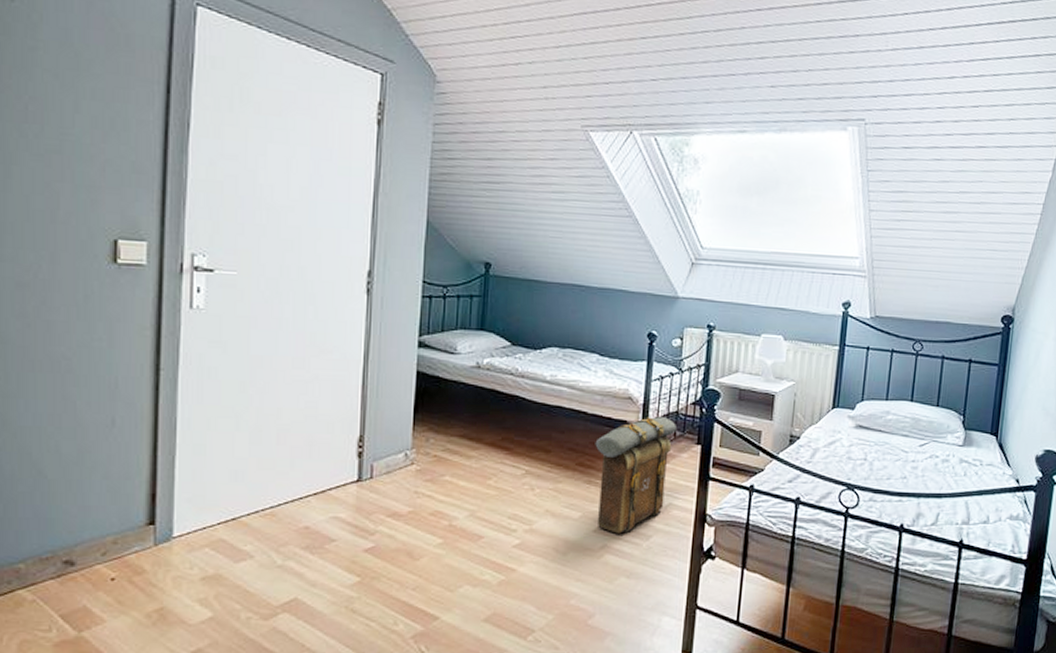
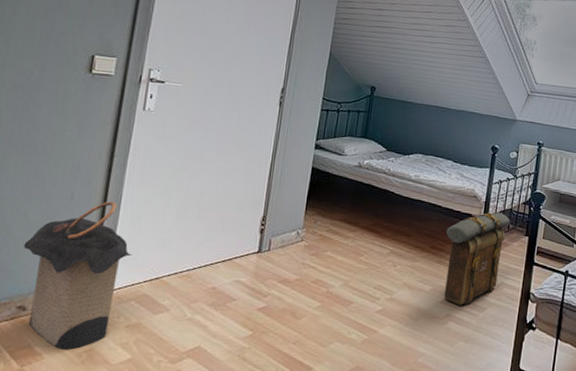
laundry hamper: none [60,426,199,610] -> present [23,201,132,350]

